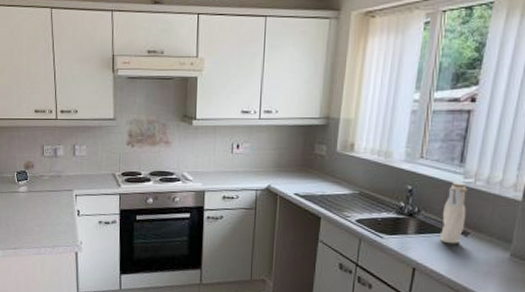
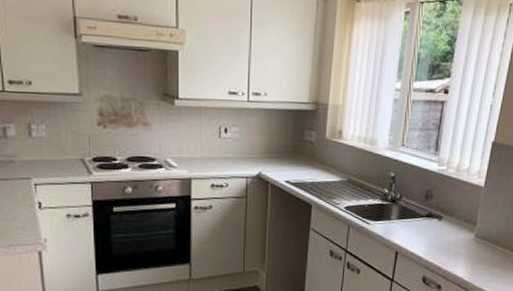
water bottle: present [440,181,468,244] -> none [419,169,442,228]

